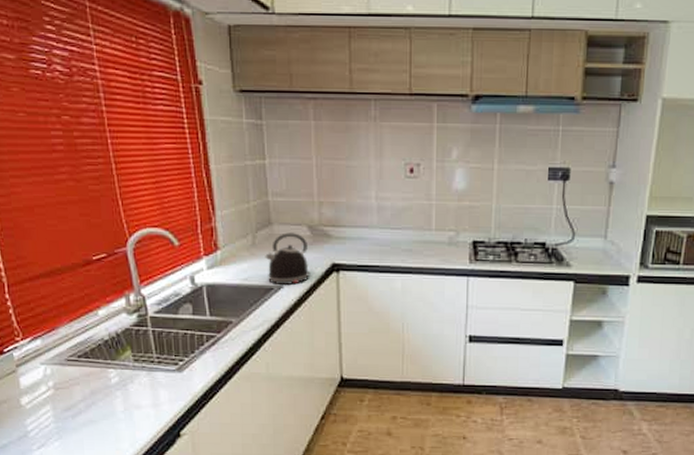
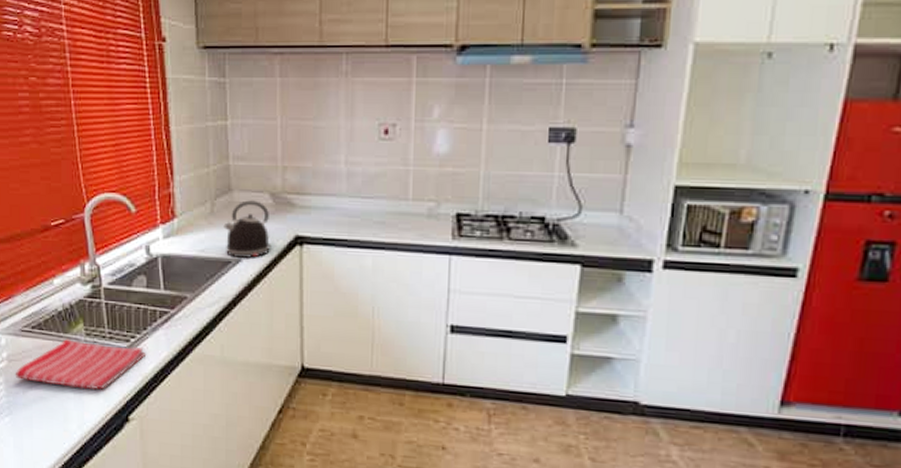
dish towel: none [62,364,194,411] -> present [15,338,145,391]

